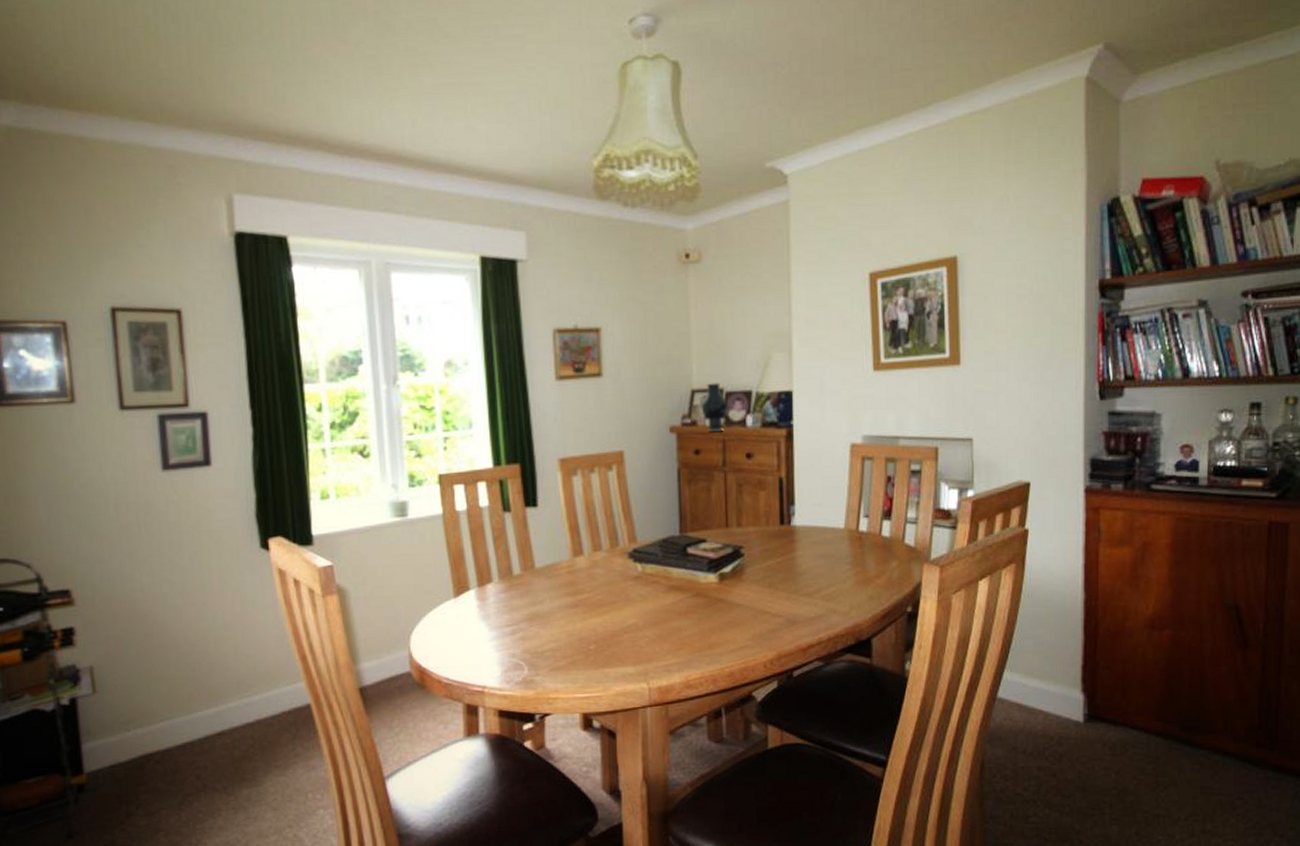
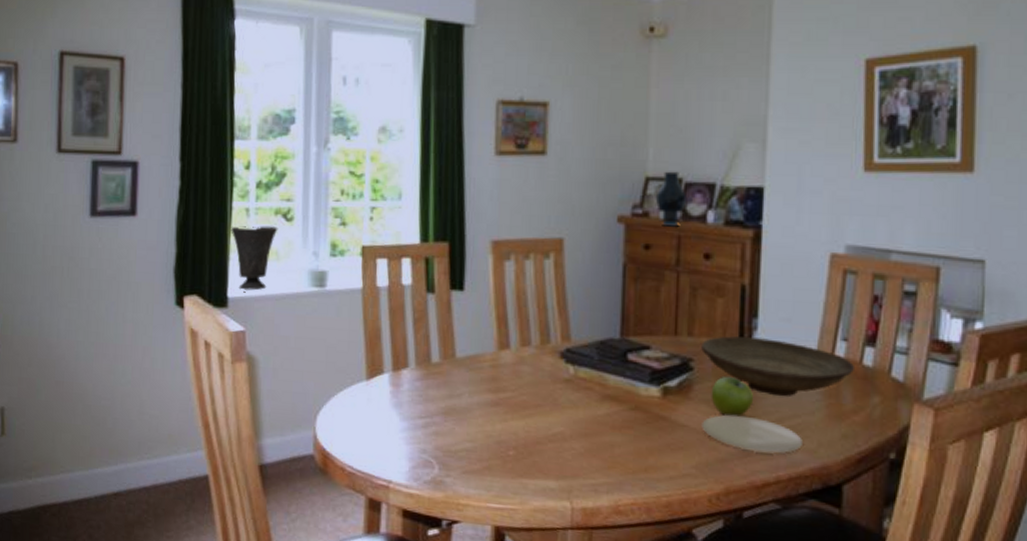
vase: none [309,464,356,527] -> present [231,226,278,291]
decorative bowl: none [749,522,875,571] -> present [701,336,854,397]
plate: none [754,590,837,620] -> present [701,414,802,454]
fruit: none [760,557,795,592] -> present [711,376,753,417]

